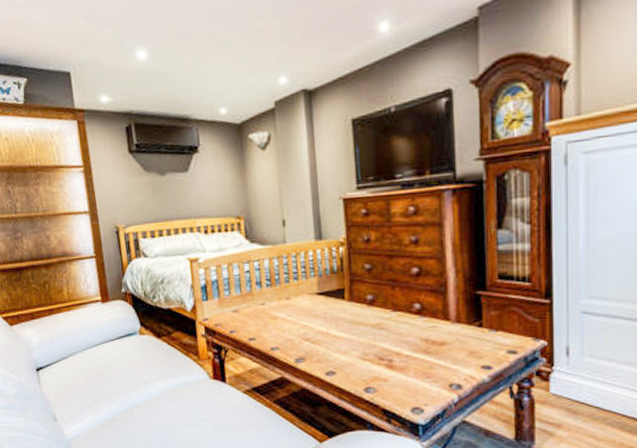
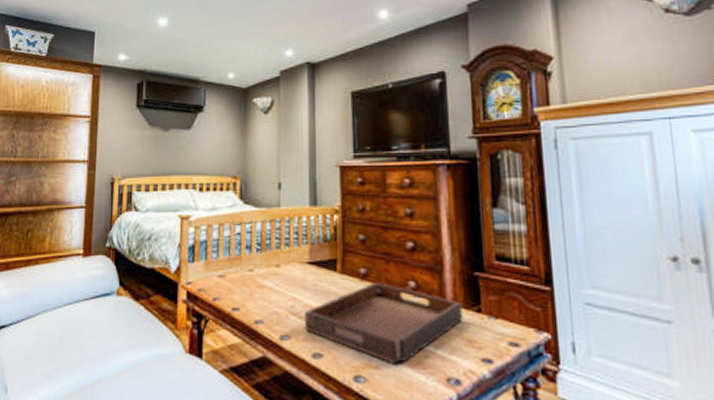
serving tray: none [316,307,465,376] -> present [304,282,463,365]

